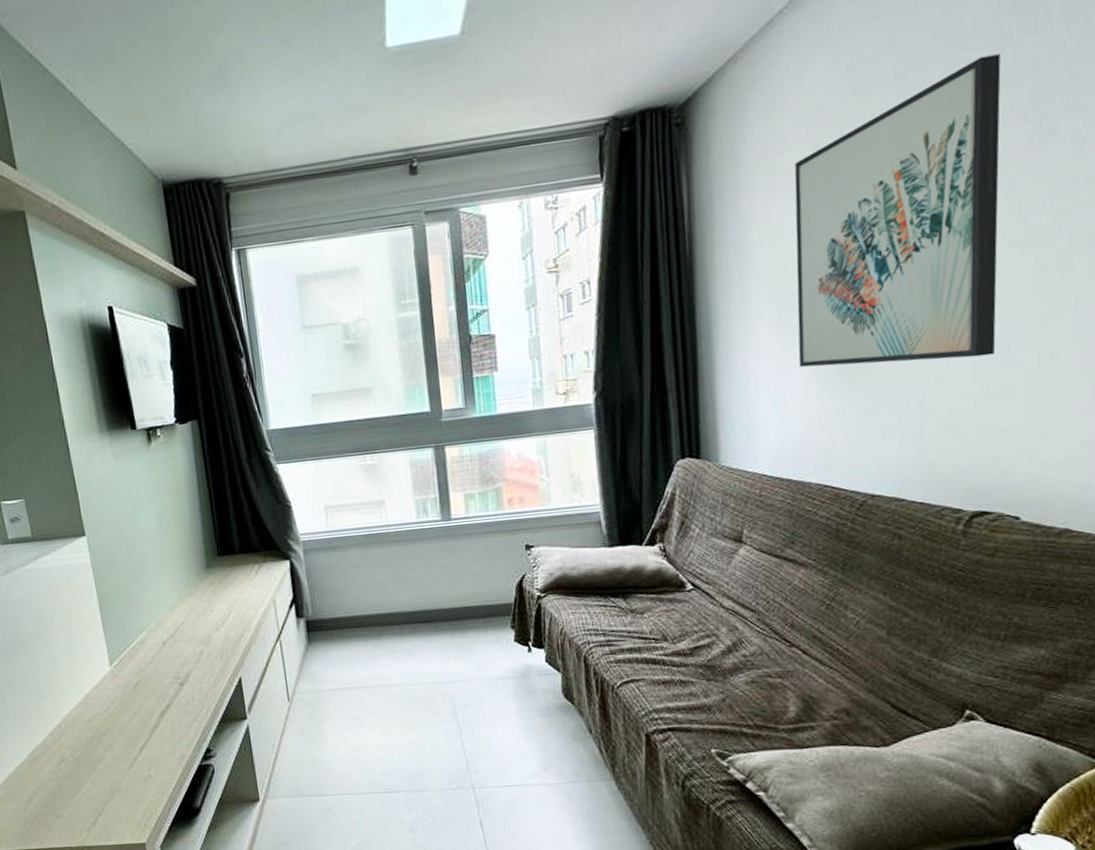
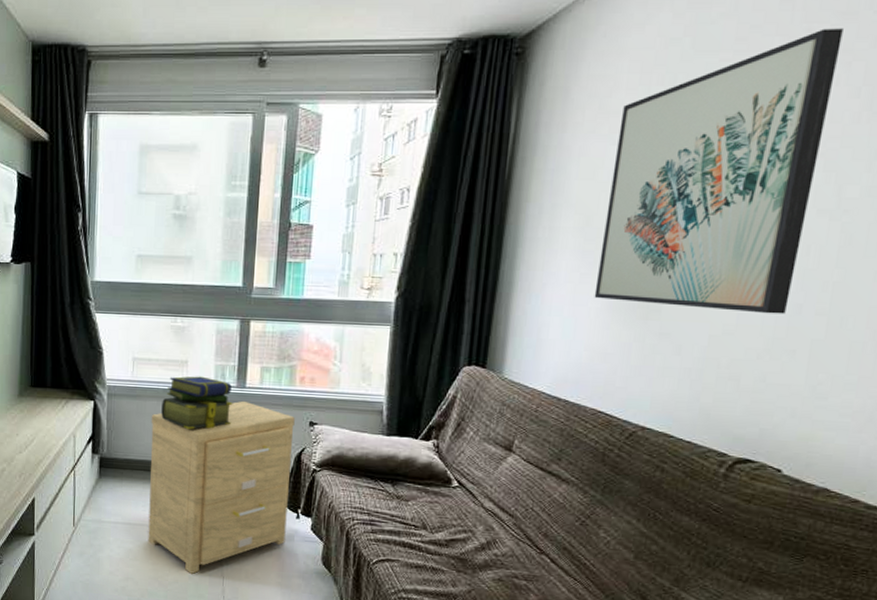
side table: none [354,534,520,732] -> present [148,400,295,574]
stack of books: none [363,514,442,575] -> present [161,376,233,429]

